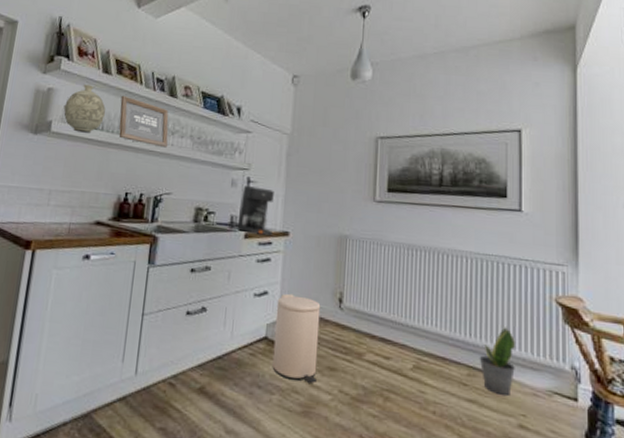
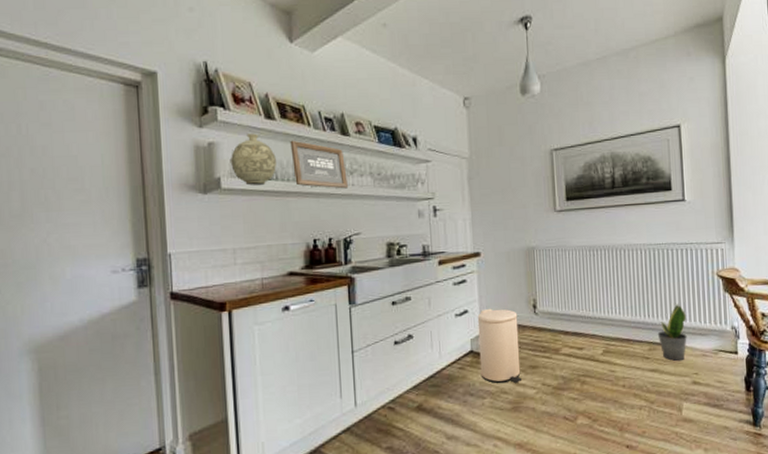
coffee maker: present [235,186,274,237] -> none [428,214,465,261]

